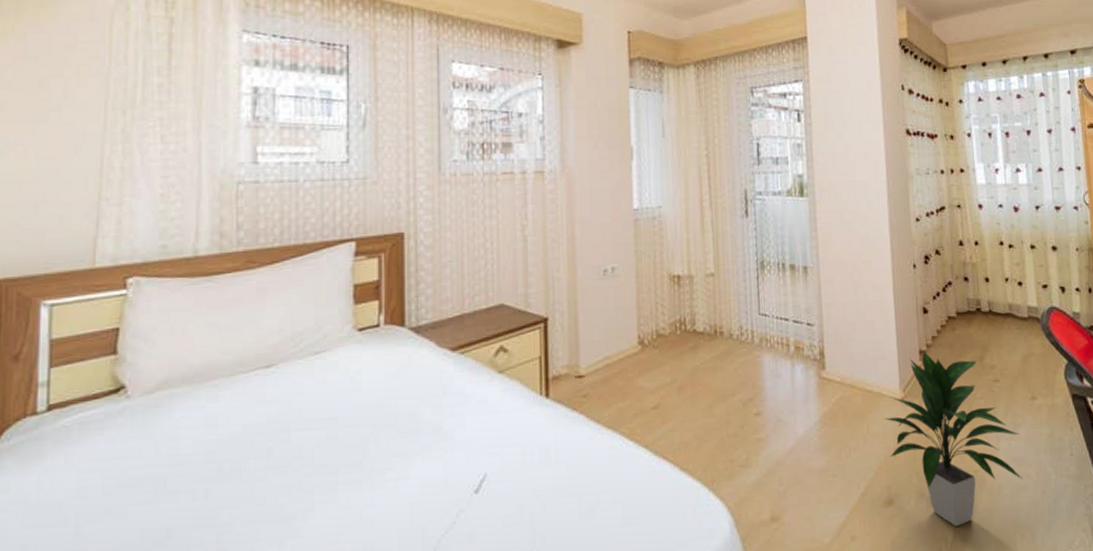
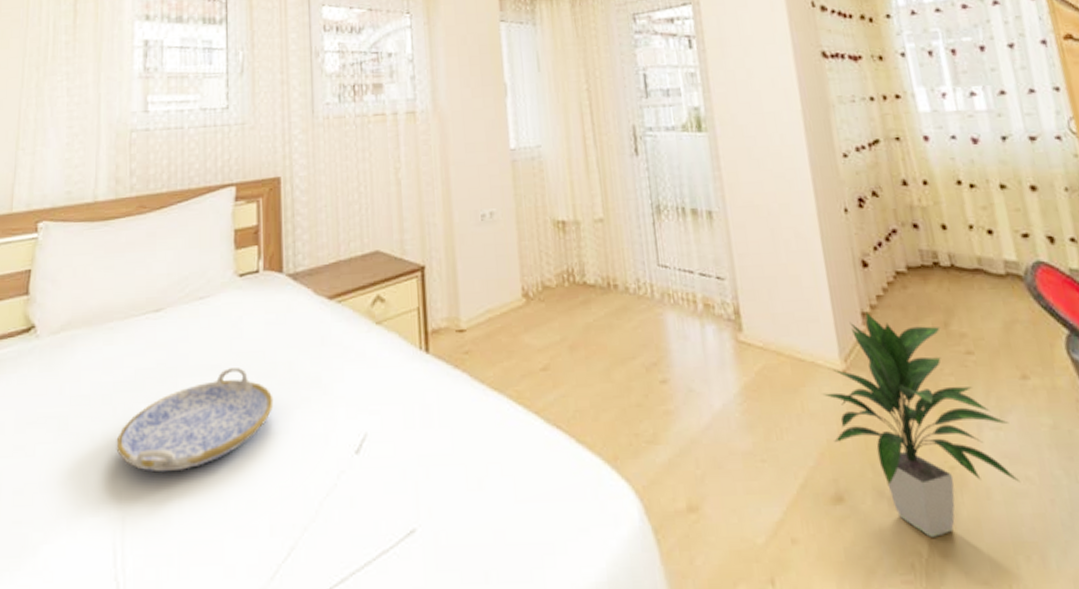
serving tray: none [221,419,393,525] -> present [116,368,274,473]

